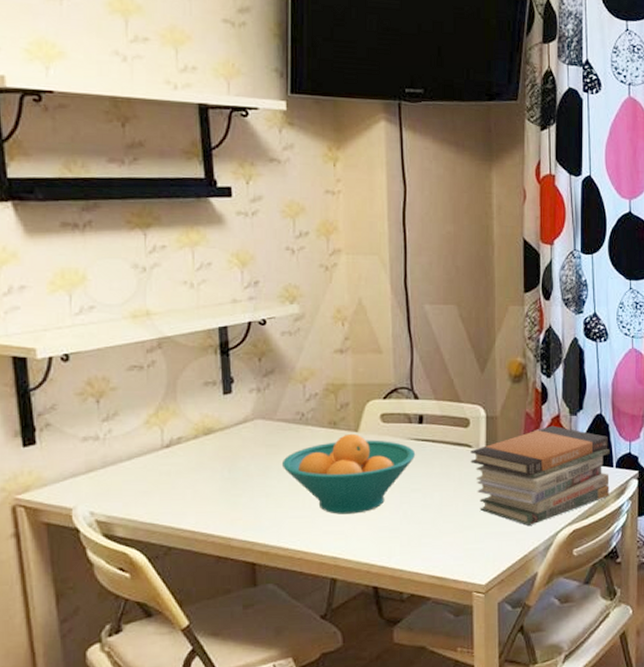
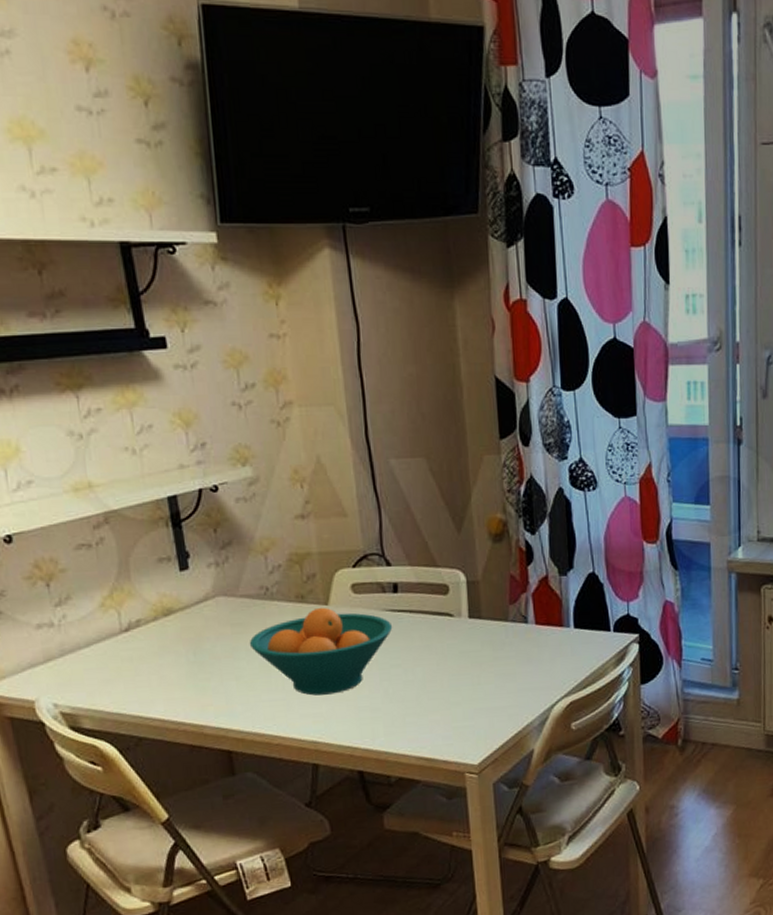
book stack: present [470,425,610,525] -> none [452,587,608,699]

